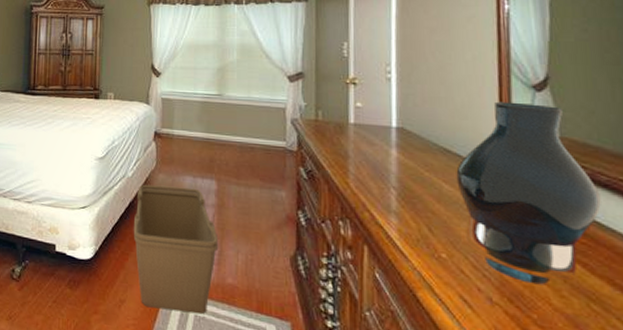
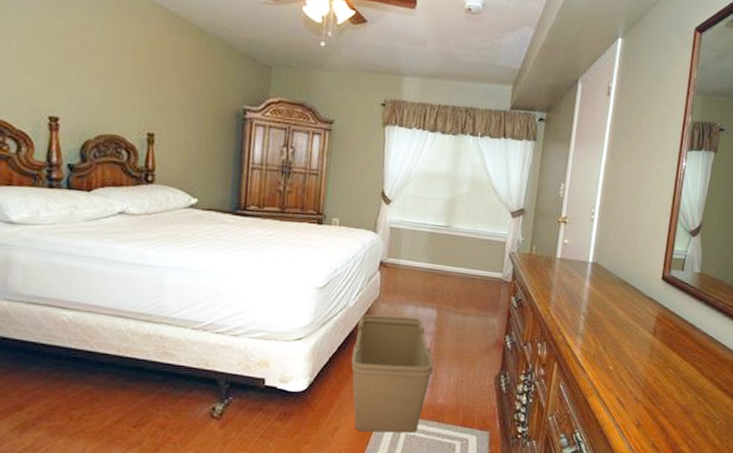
vase: present [456,101,601,286] -> none [628,243,717,386]

